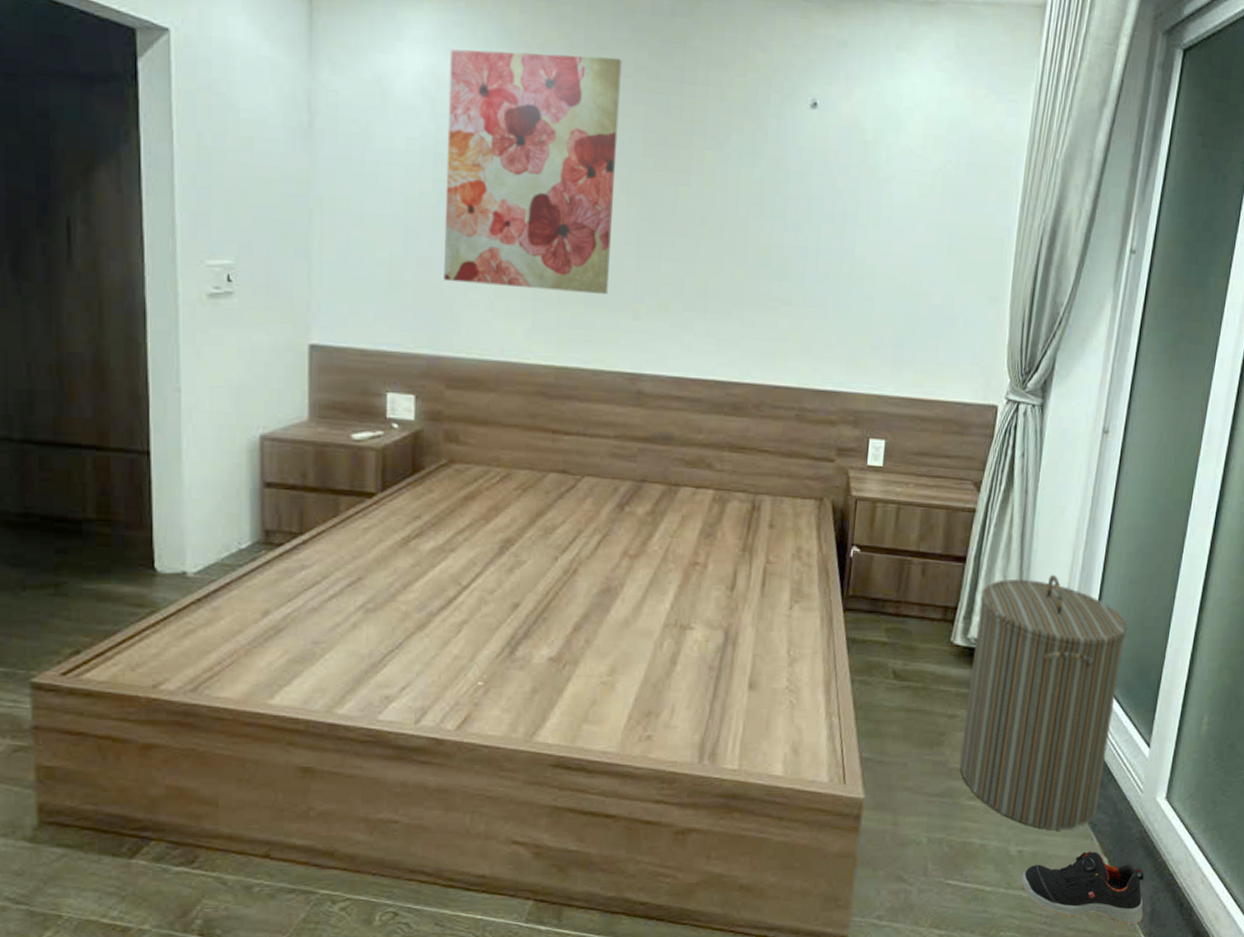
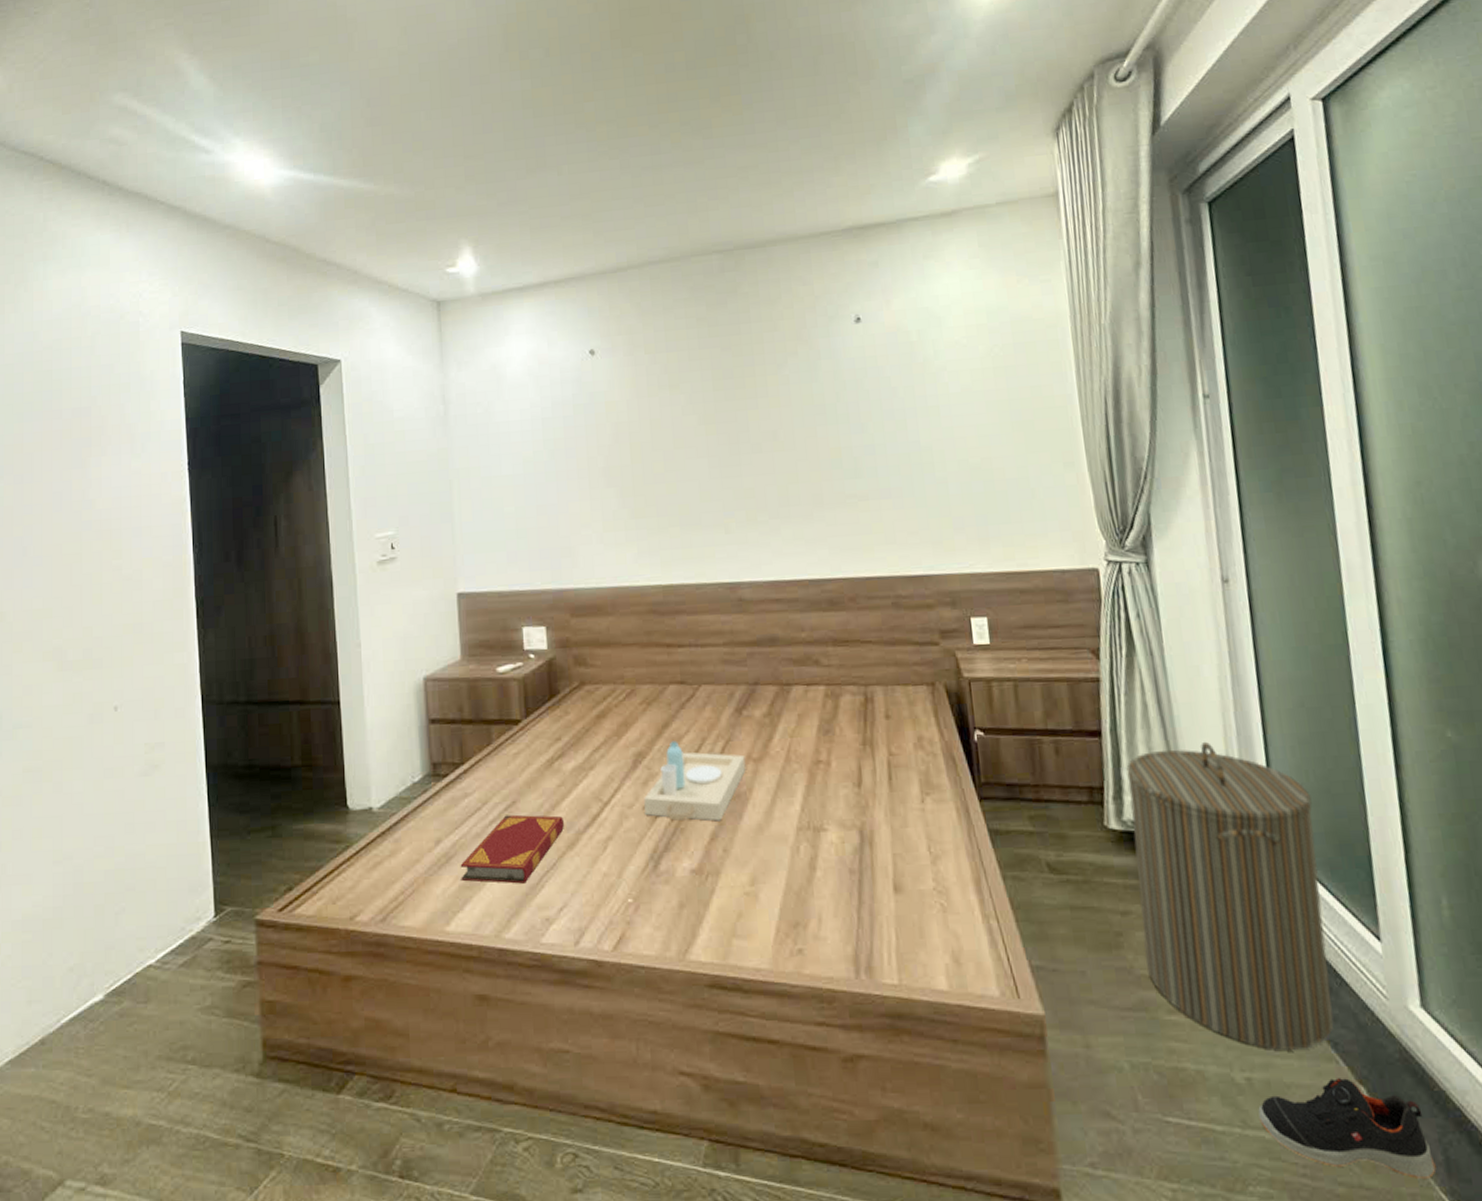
hardback book: none [290,591,415,661] -> present [460,814,564,884]
wall art: present [444,49,622,294] -> none [547,314,700,523]
serving tray: none [507,530,621,613] -> present [644,740,746,821]

